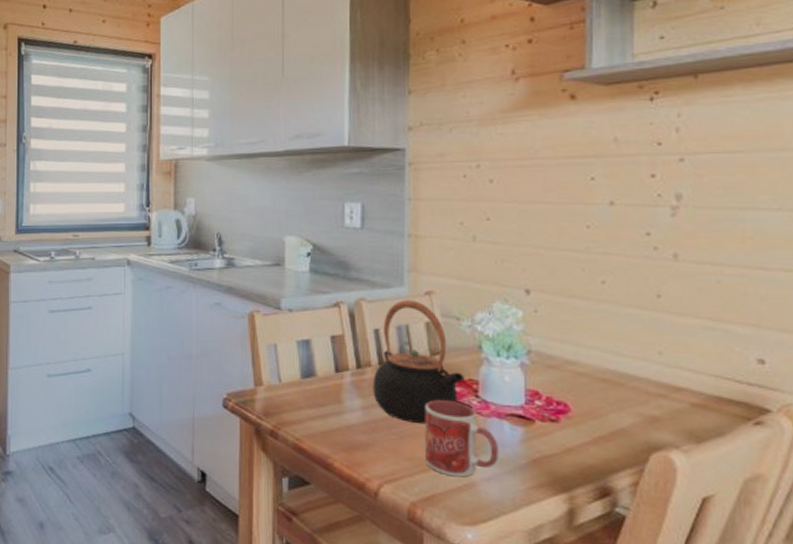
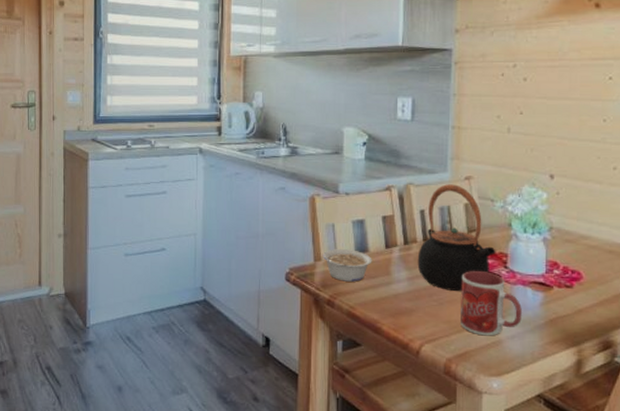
legume: none [263,372,321,410] -> present [322,249,372,282]

